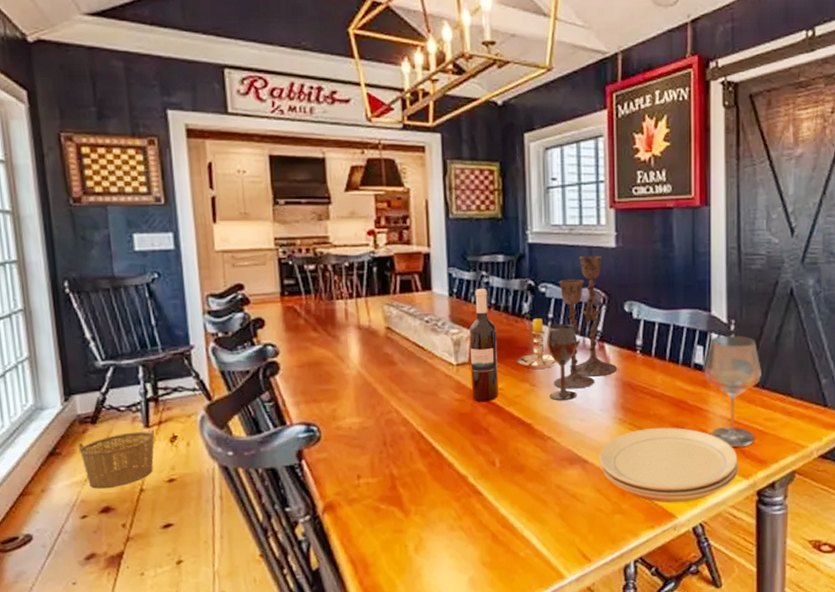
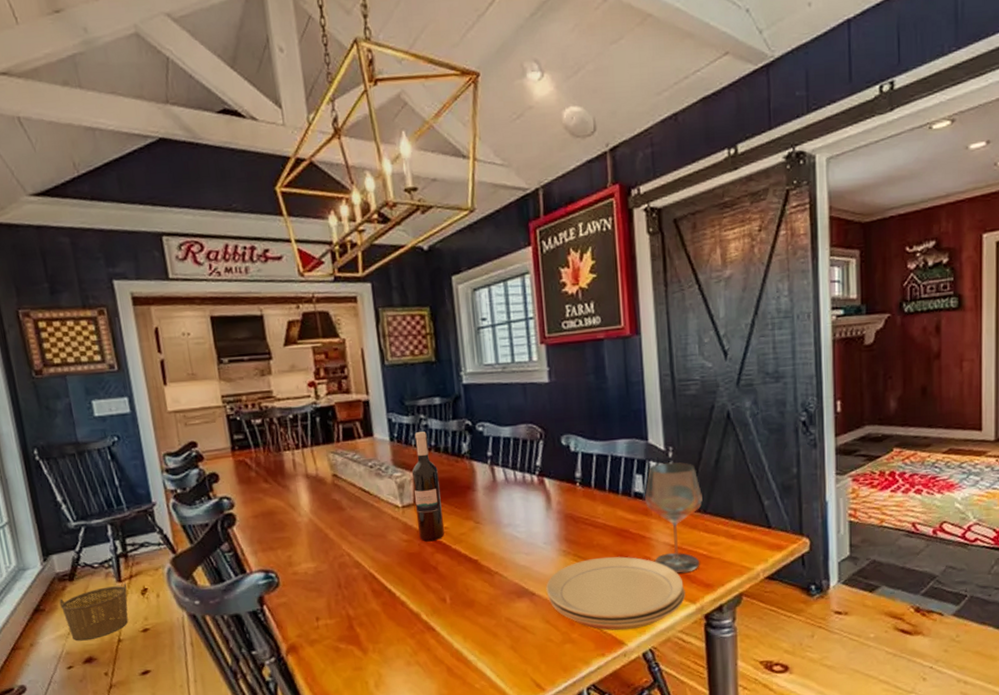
candlestick: present [516,317,557,369] -> none [459,456,499,507]
wine glass: present [547,323,577,400] -> none [487,460,521,536]
candlestick: present [554,255,617,389] -> none [495,391,558,525]

